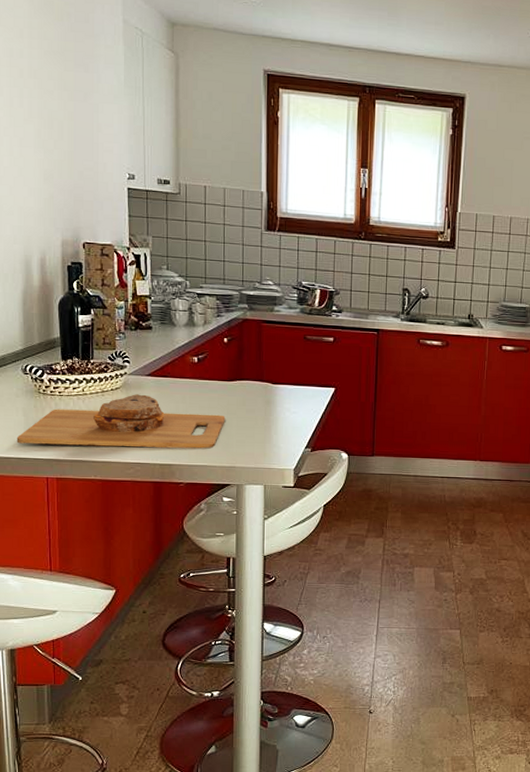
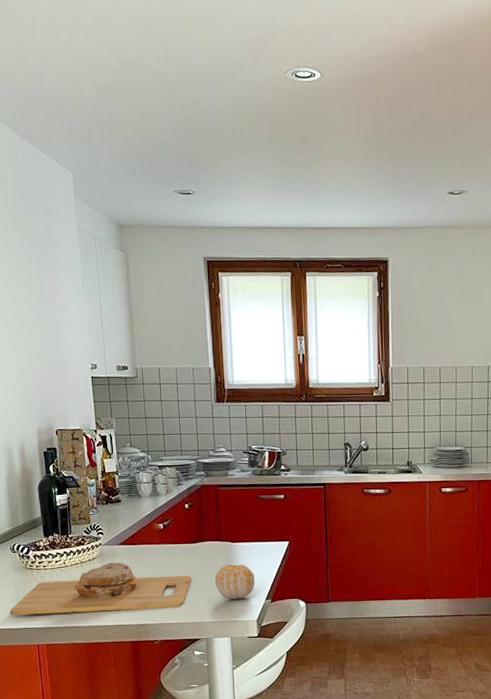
fruit: none [251,407,295,445] -> present [215,564,255,600]

